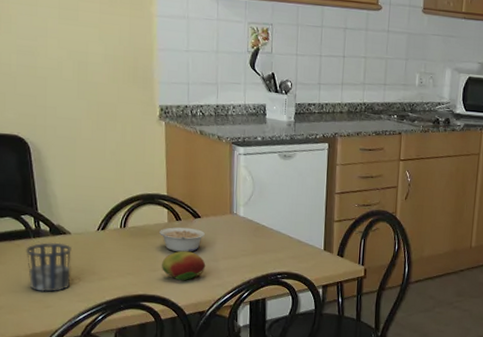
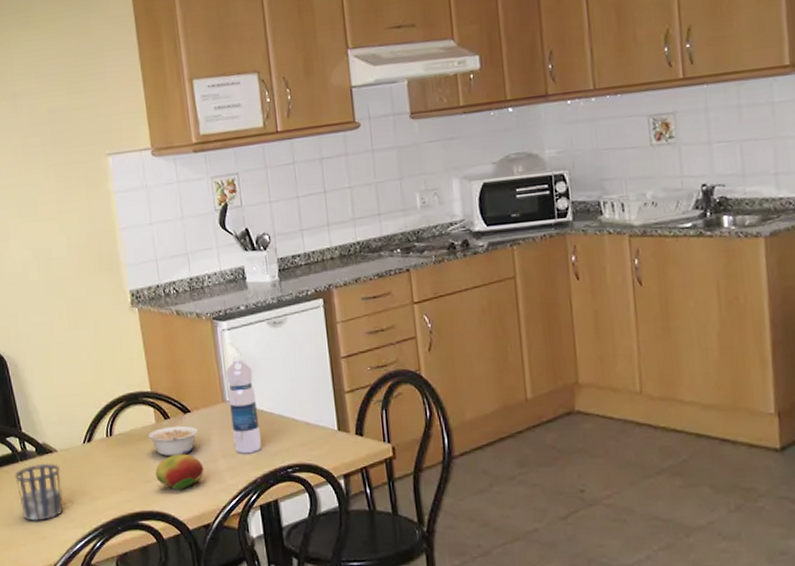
water bottle: none [235,177,260,259] -> present [225,355,261,454]

